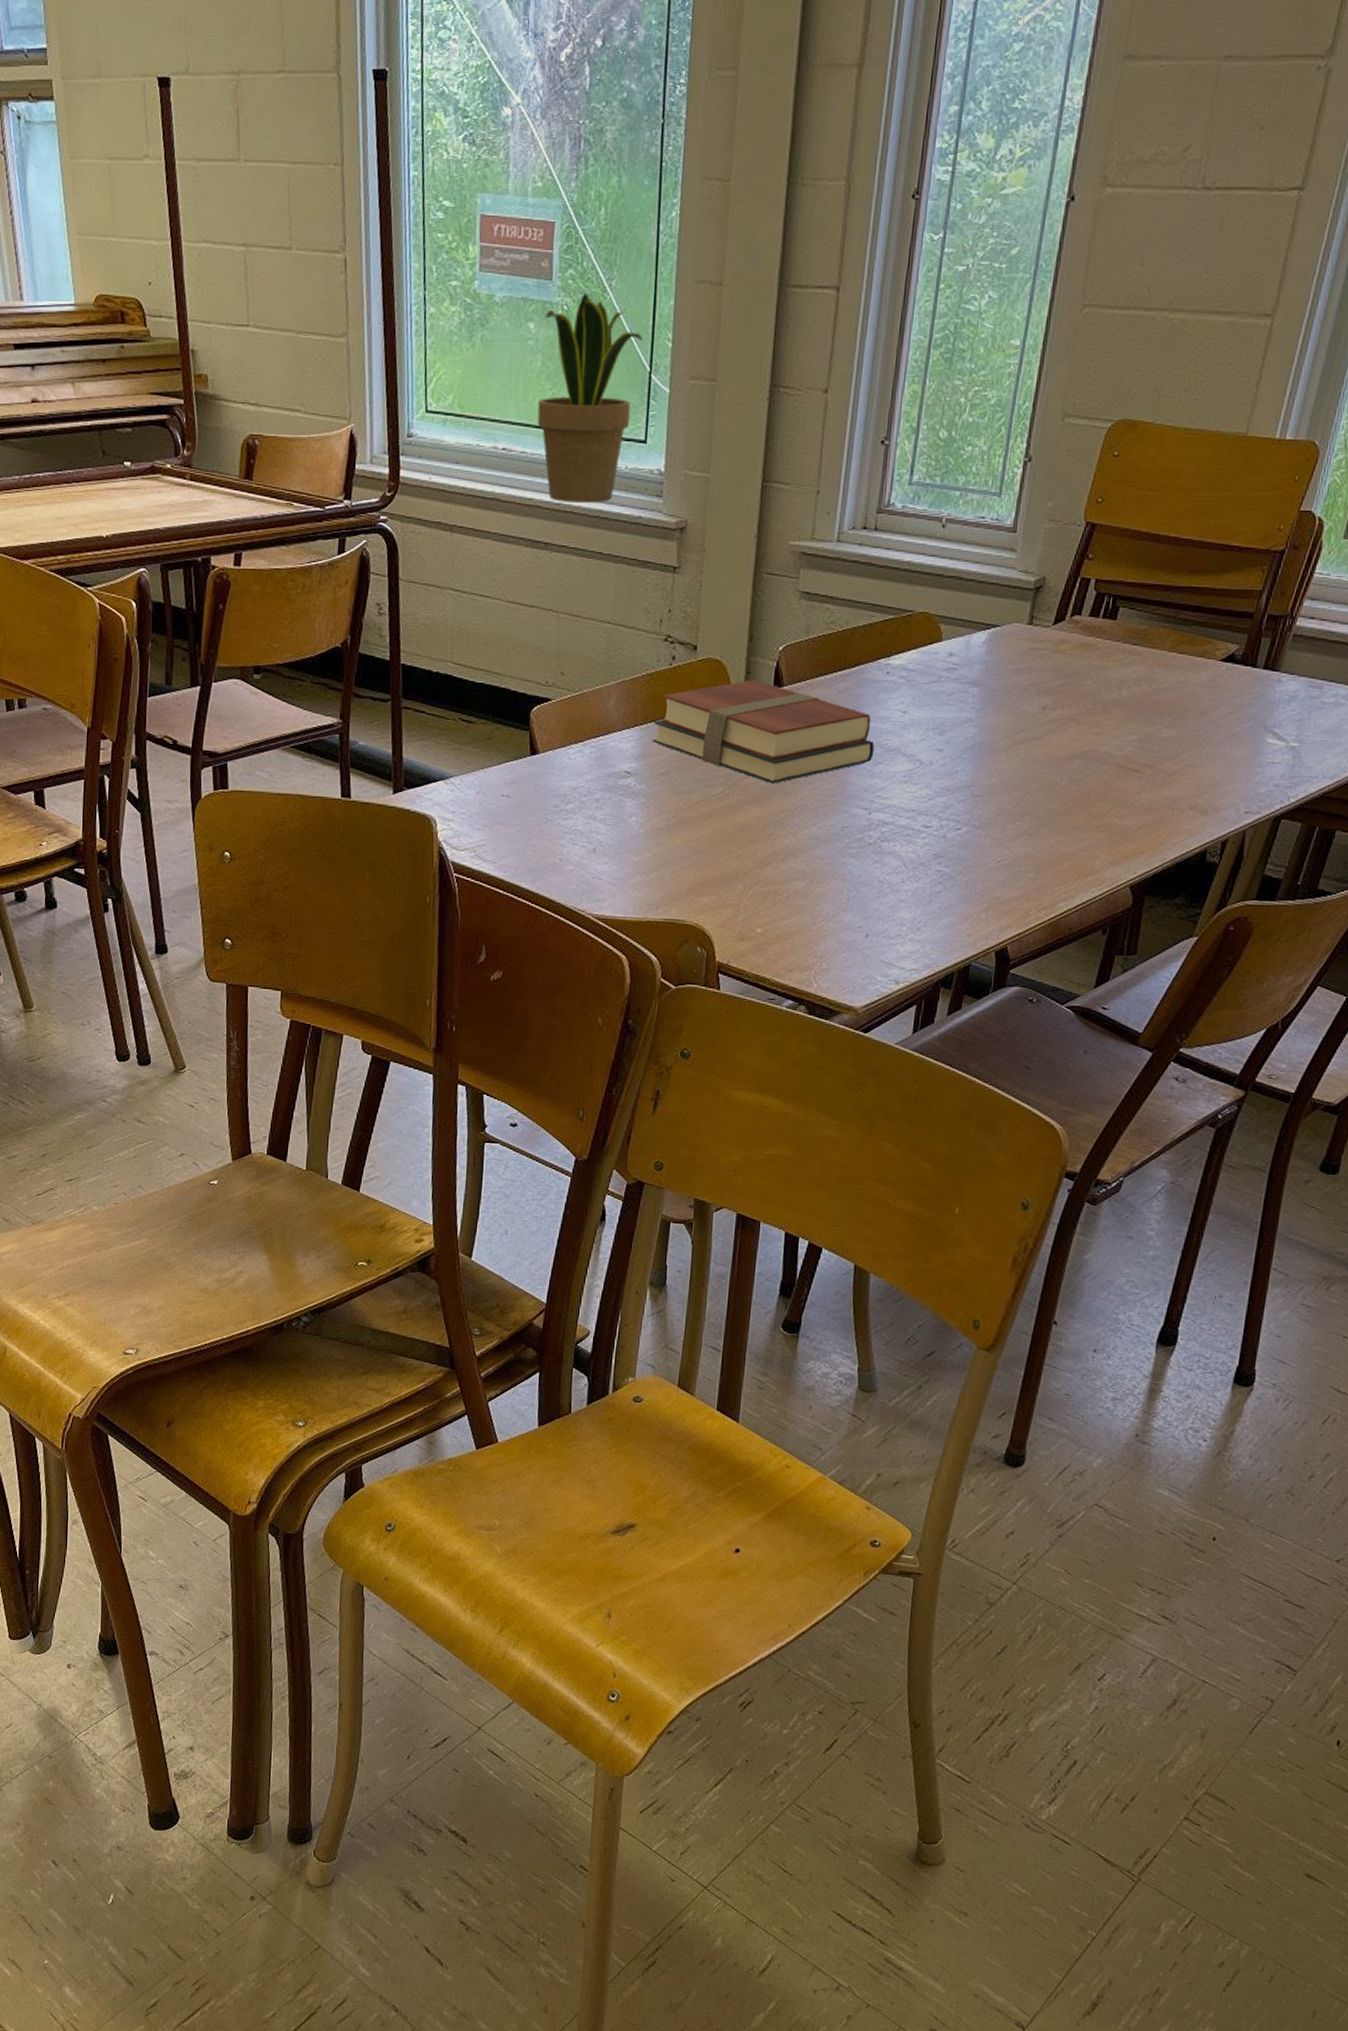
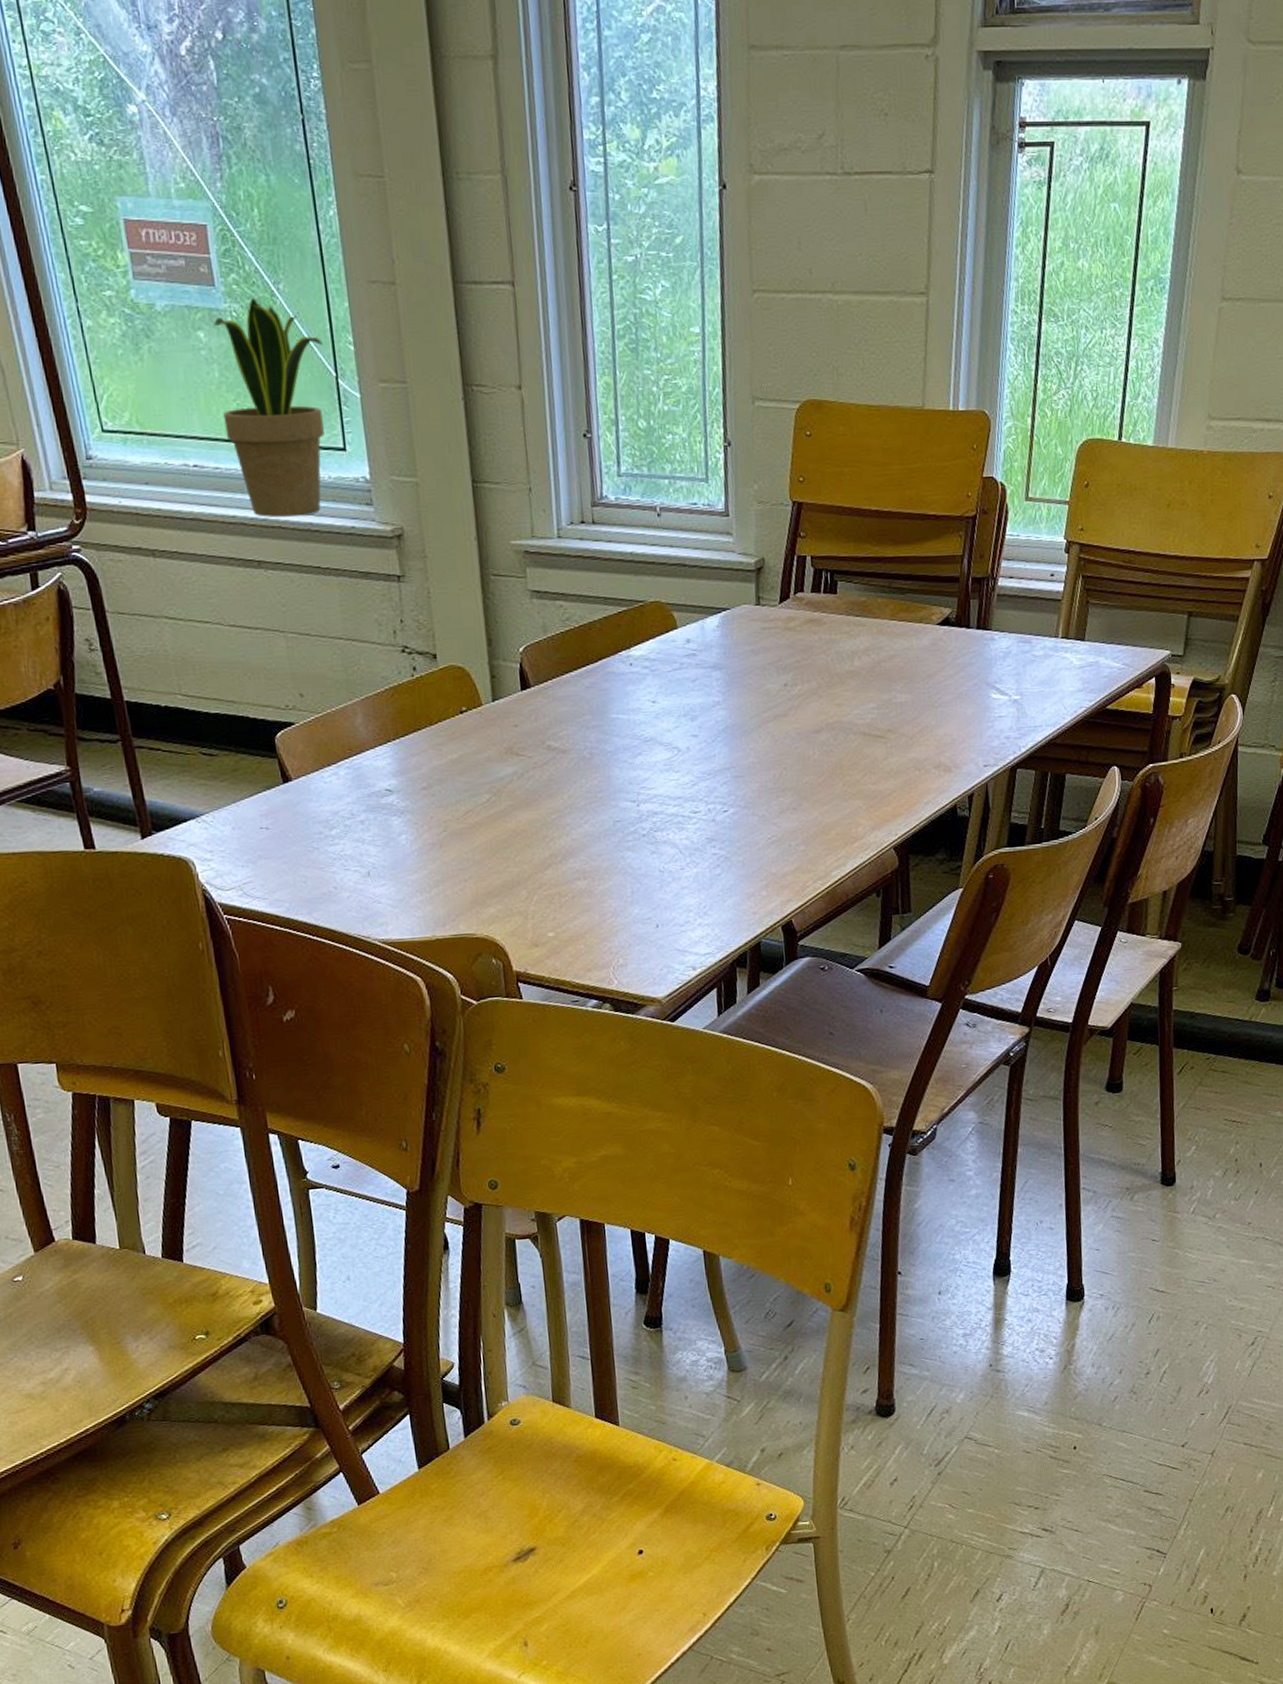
books: present [652,680,875,783] -> none [406,683,632,786]

